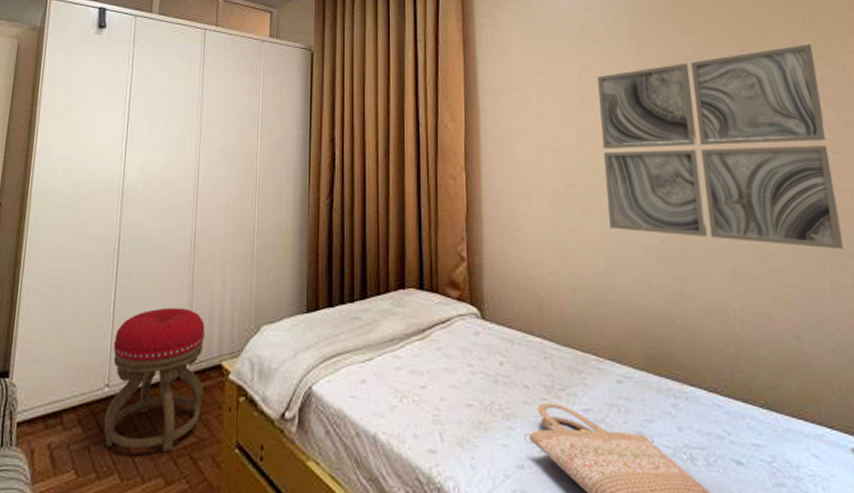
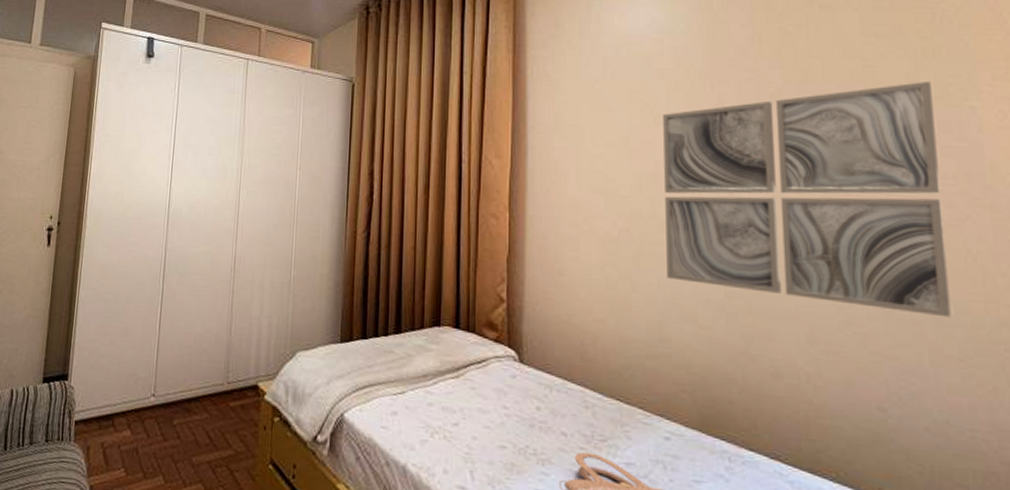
stool: present [103,307,205,453] -> none [150,327,243,461]

